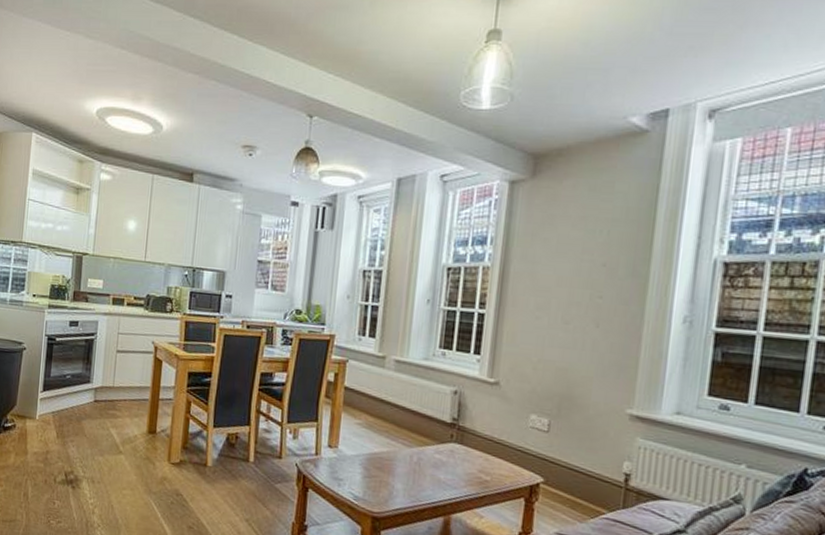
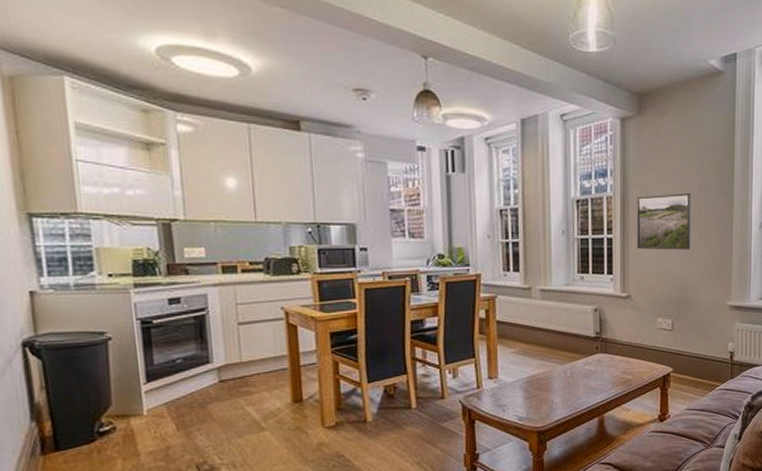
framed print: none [513,269,591,339] -> present [637,193,691,250]

